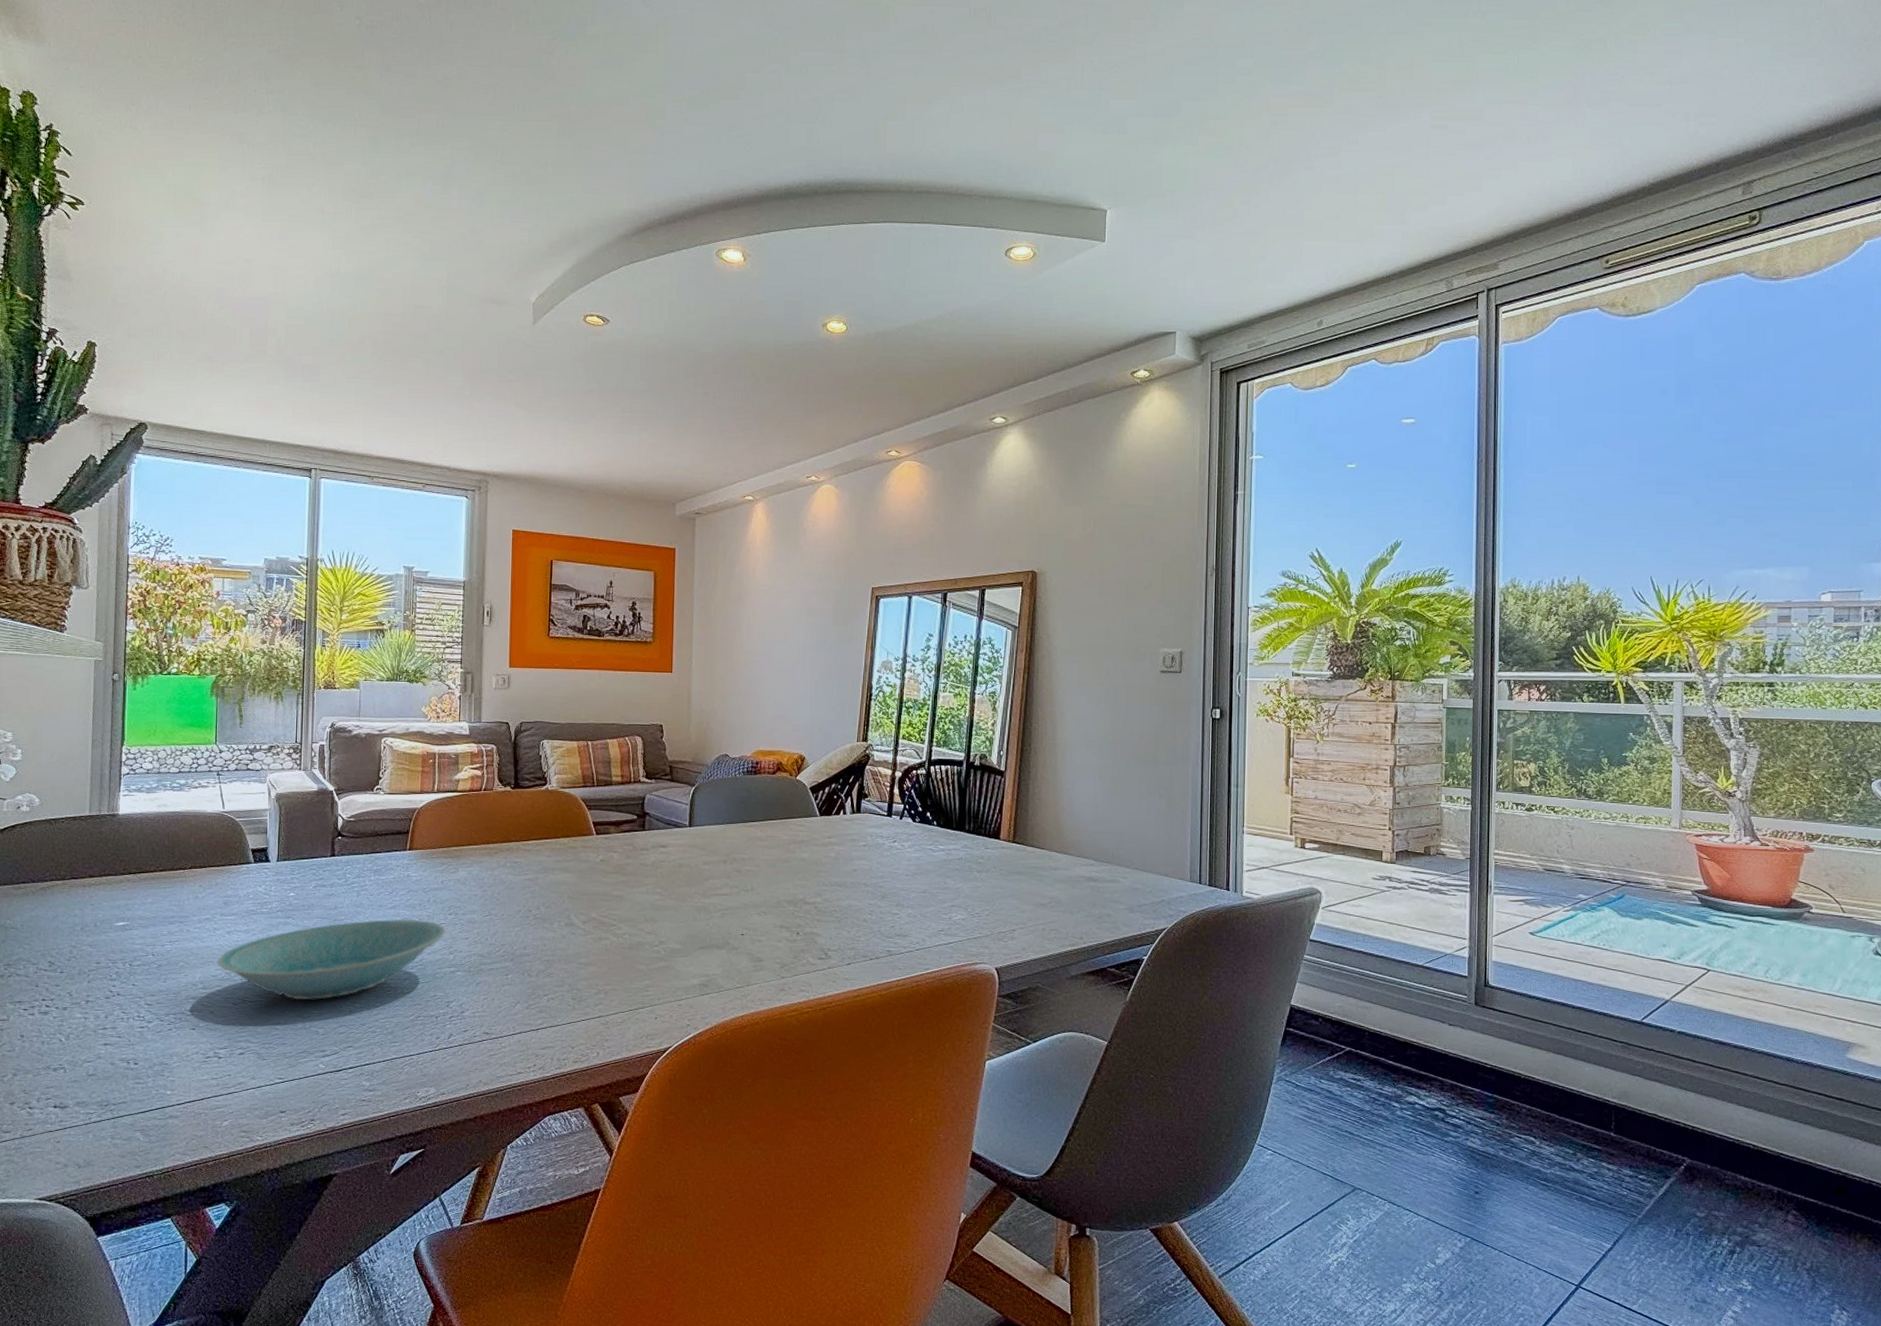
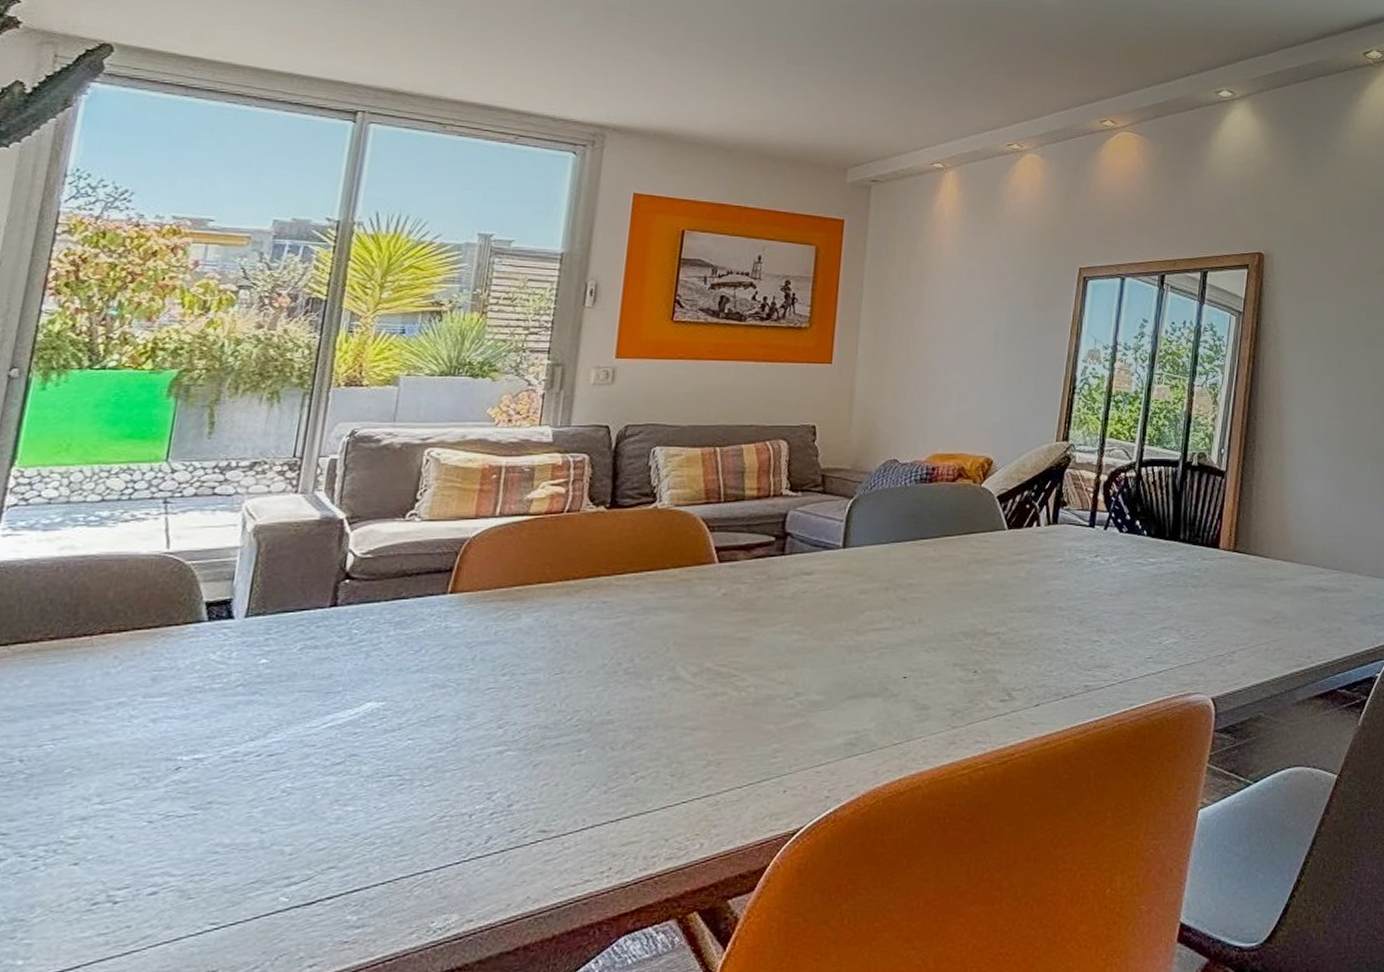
bowl: present [217,919,446,1000] -> none [128,684,496,809]

